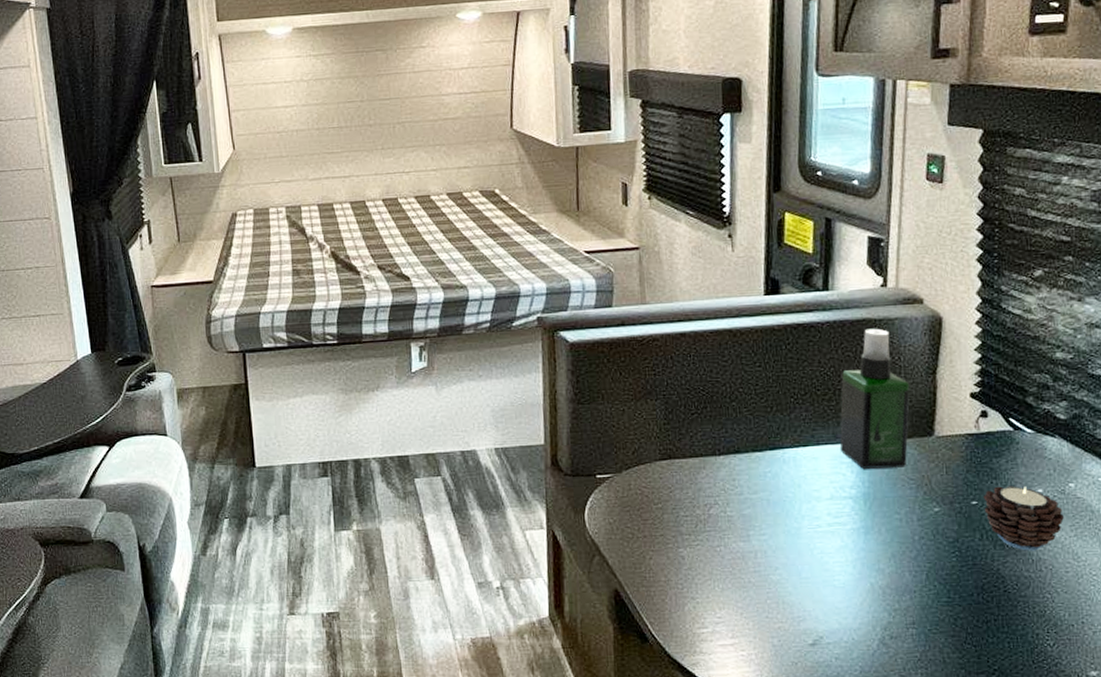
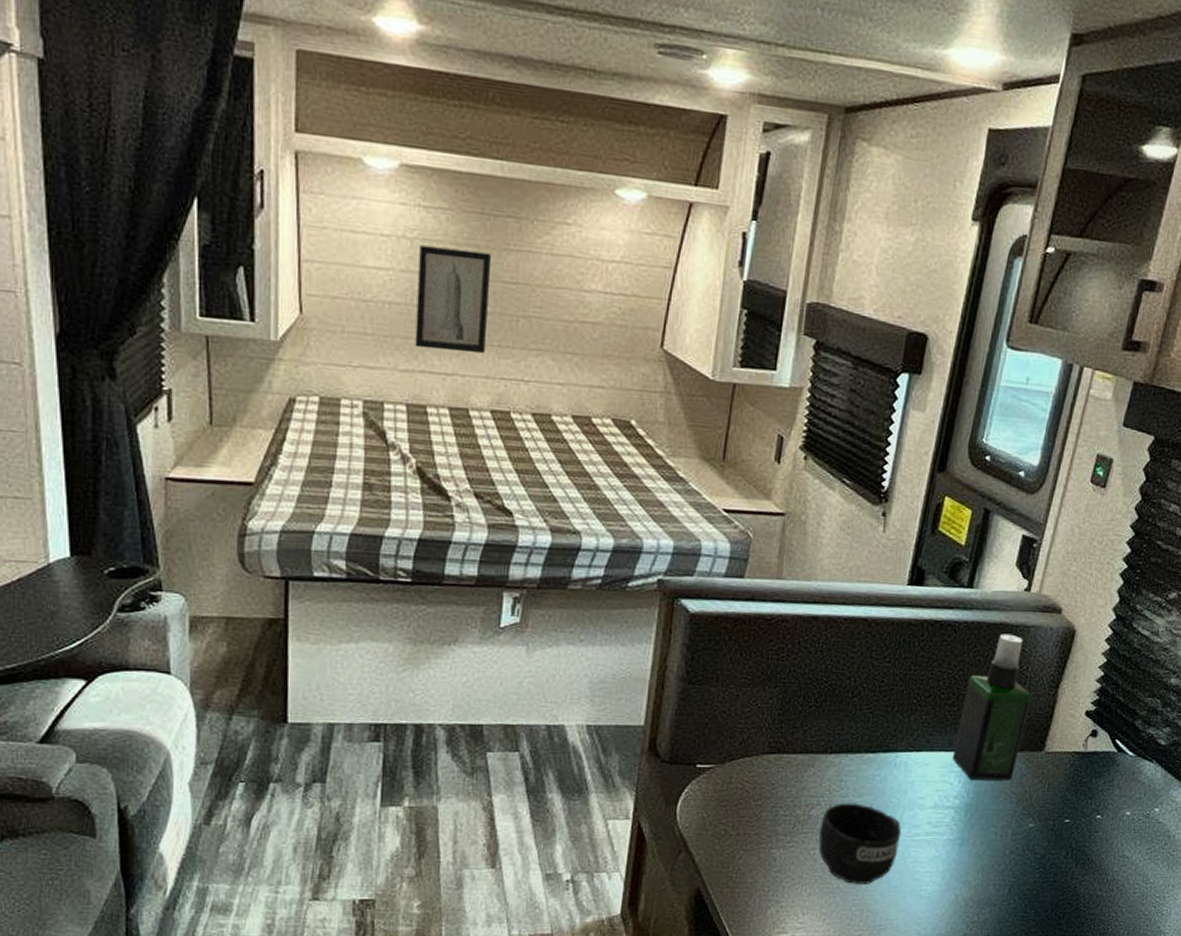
wall art: none [314,80,372,161] -> present [415,245,492,354]
mug: none [721,500,803,578] -> present [818,802,902,884]
candle: present [983,485,1064,551] -> none [1074,806,1144,871]

